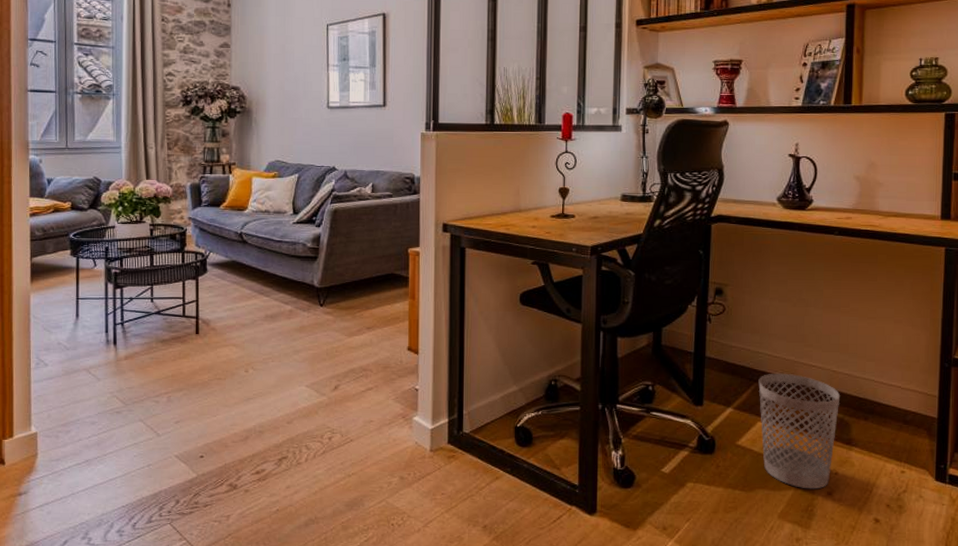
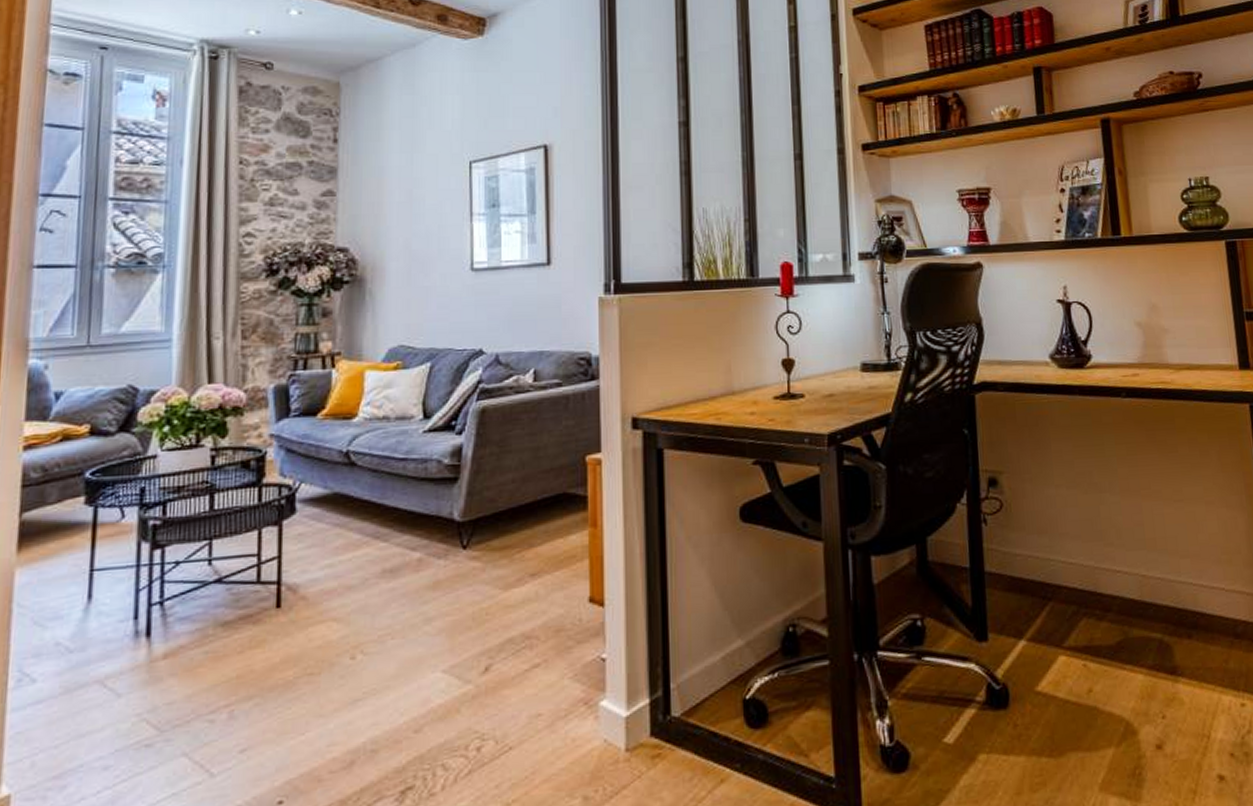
wastebasket: present [758,373,841,489] -> none [1053,585,1157,744]

